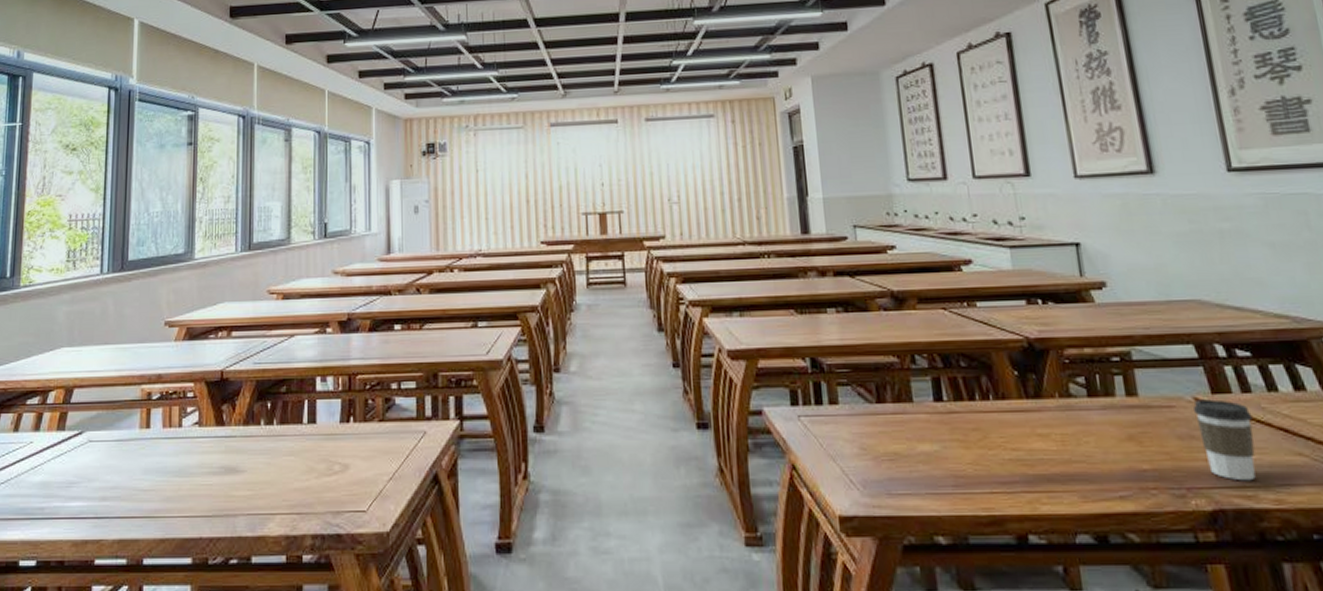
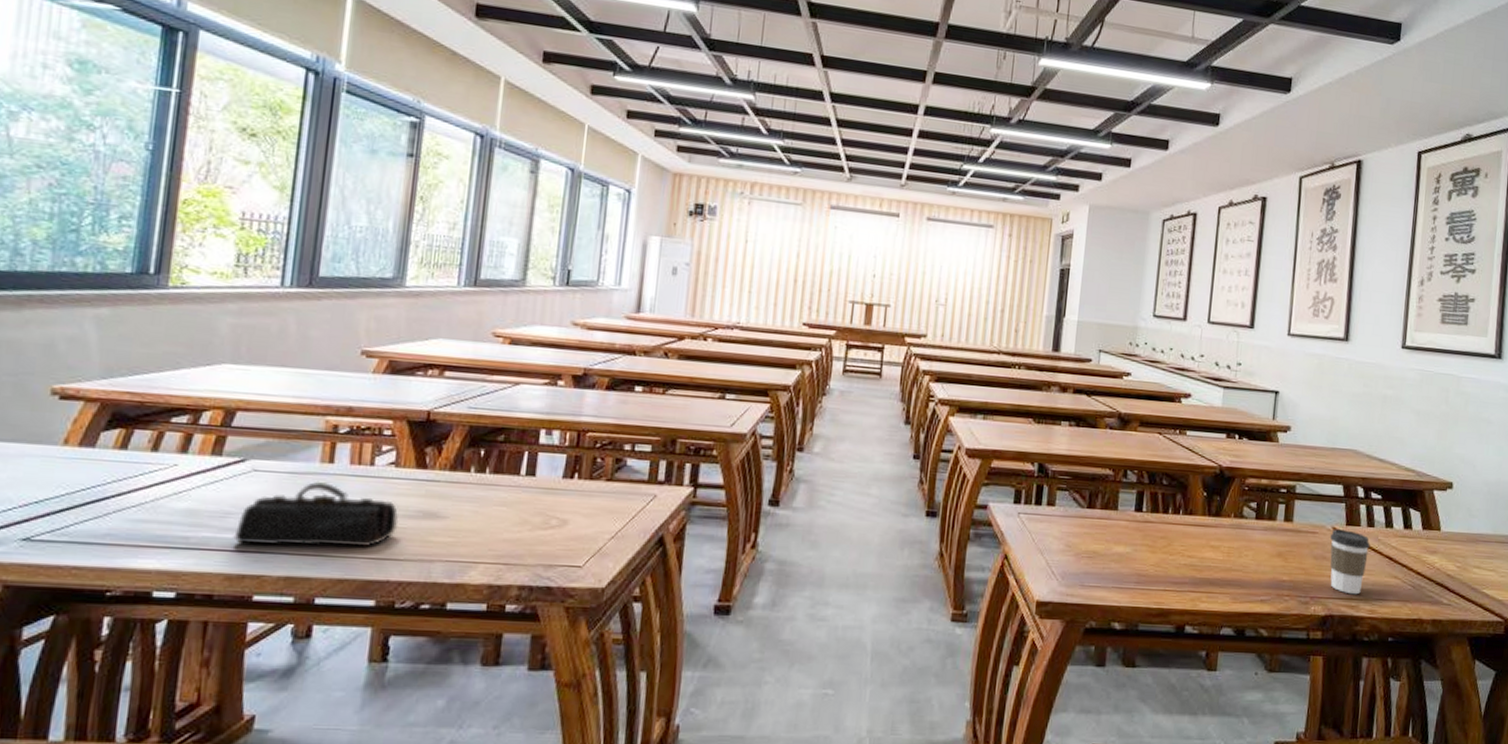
pencil case: none [77,446,205,511] -> present [233,481,399,547]

